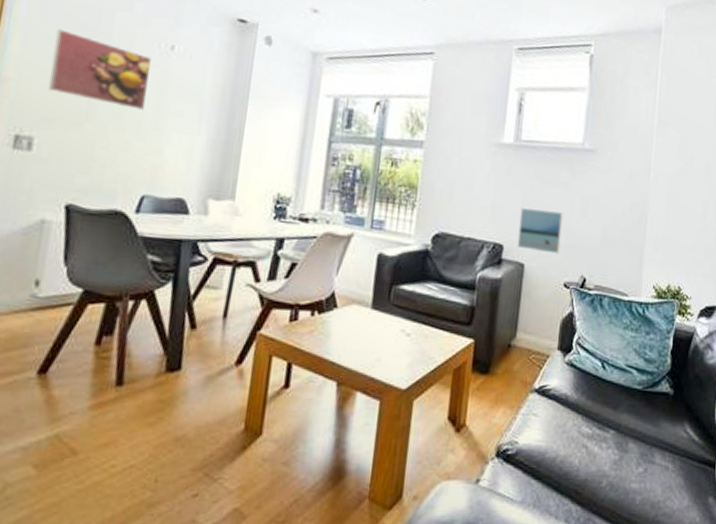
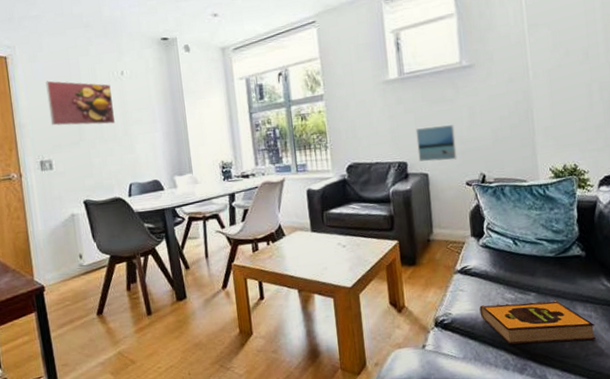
hardback book: none [550,437,670,498] -> present [479,300,596,345]

